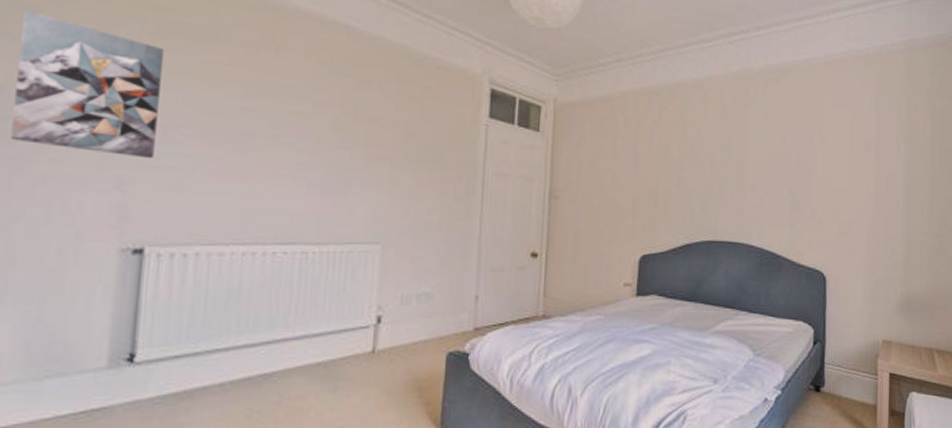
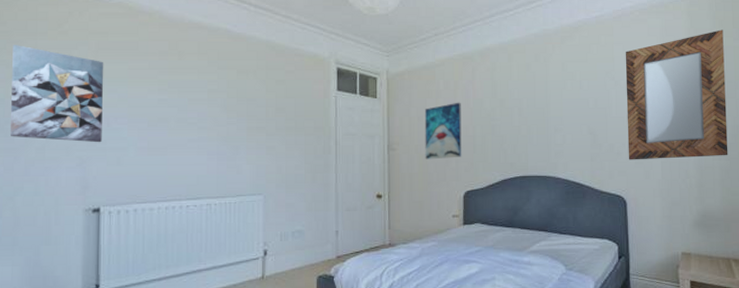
wall art: none [595,145,643,214] -> present [424,102,462,160]
home mirror: none [831,89,941,233] -> present [625,30,728,160]

